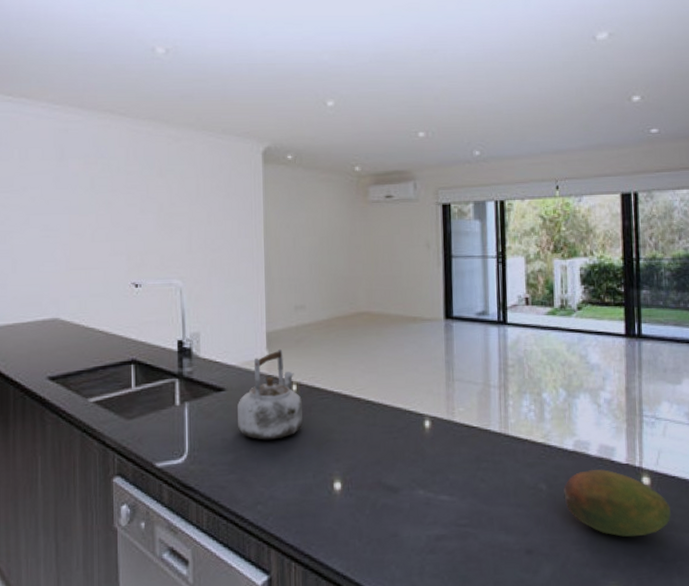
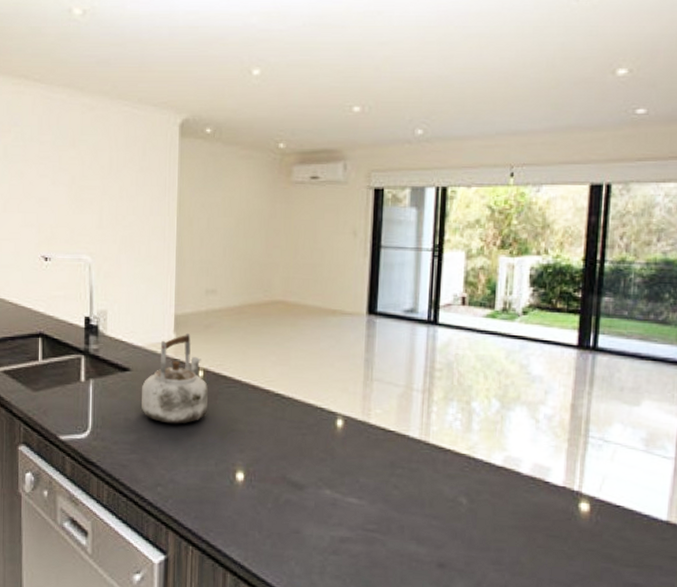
fruit: present [563,469,671,537] -> none [486,488,610,565]

